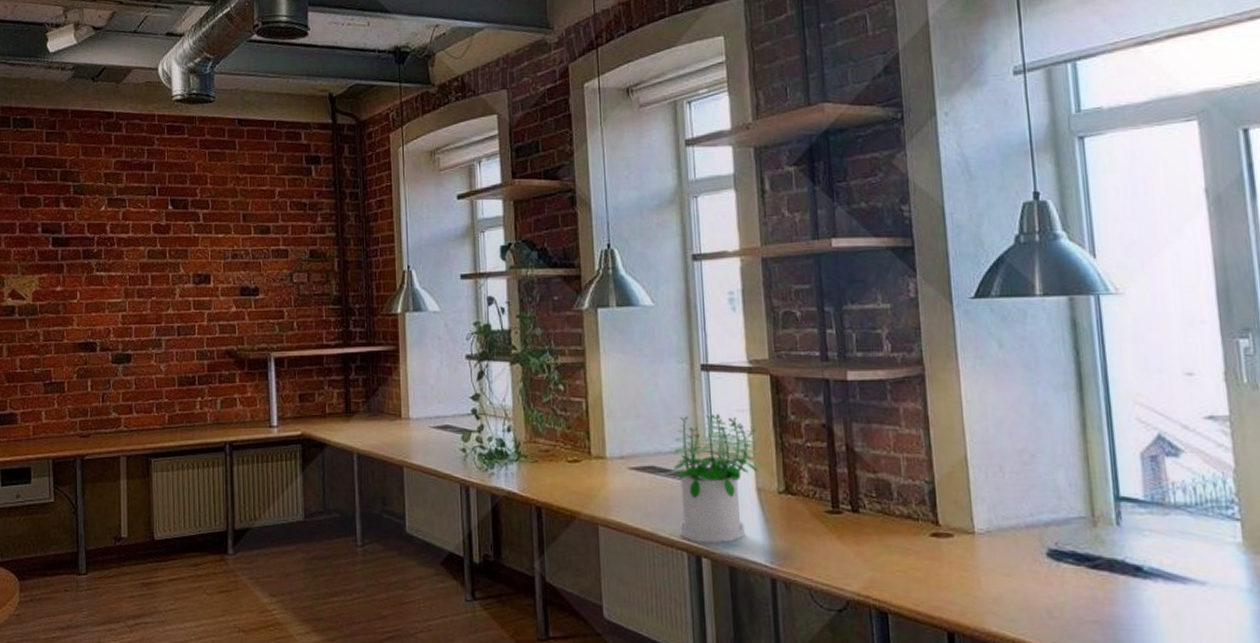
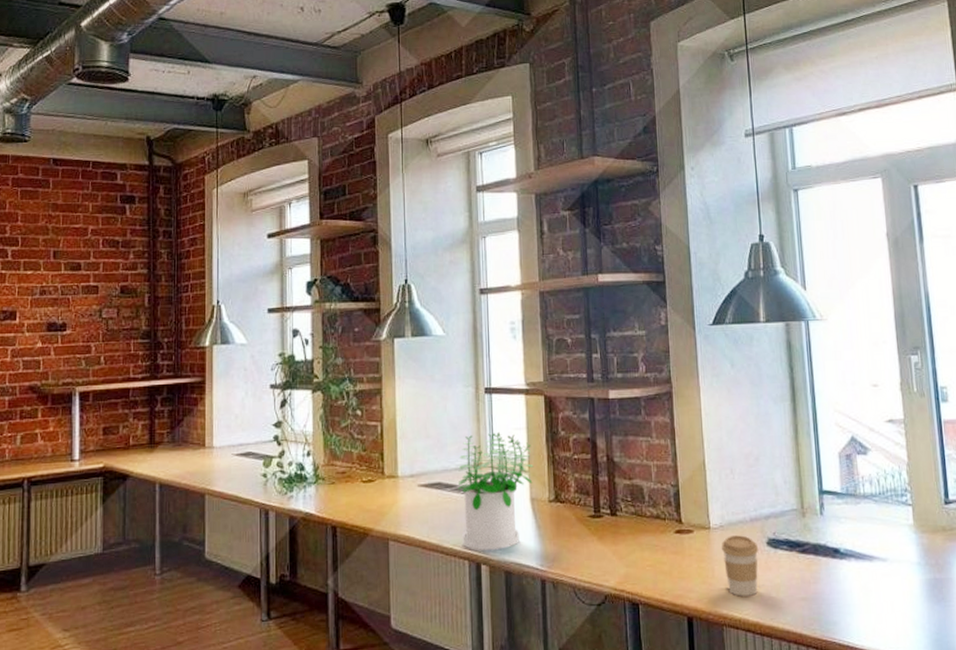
coffee cup: none [988,543,1037,614] -> present [721,535,759,596]

